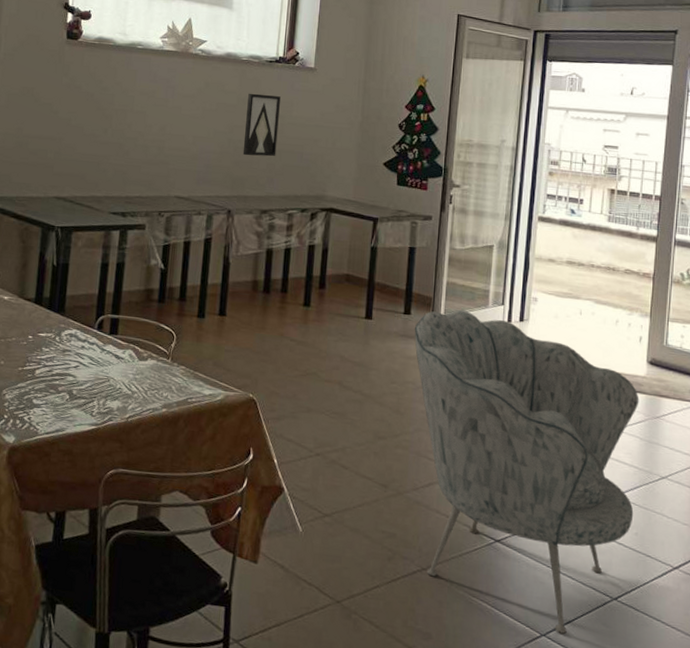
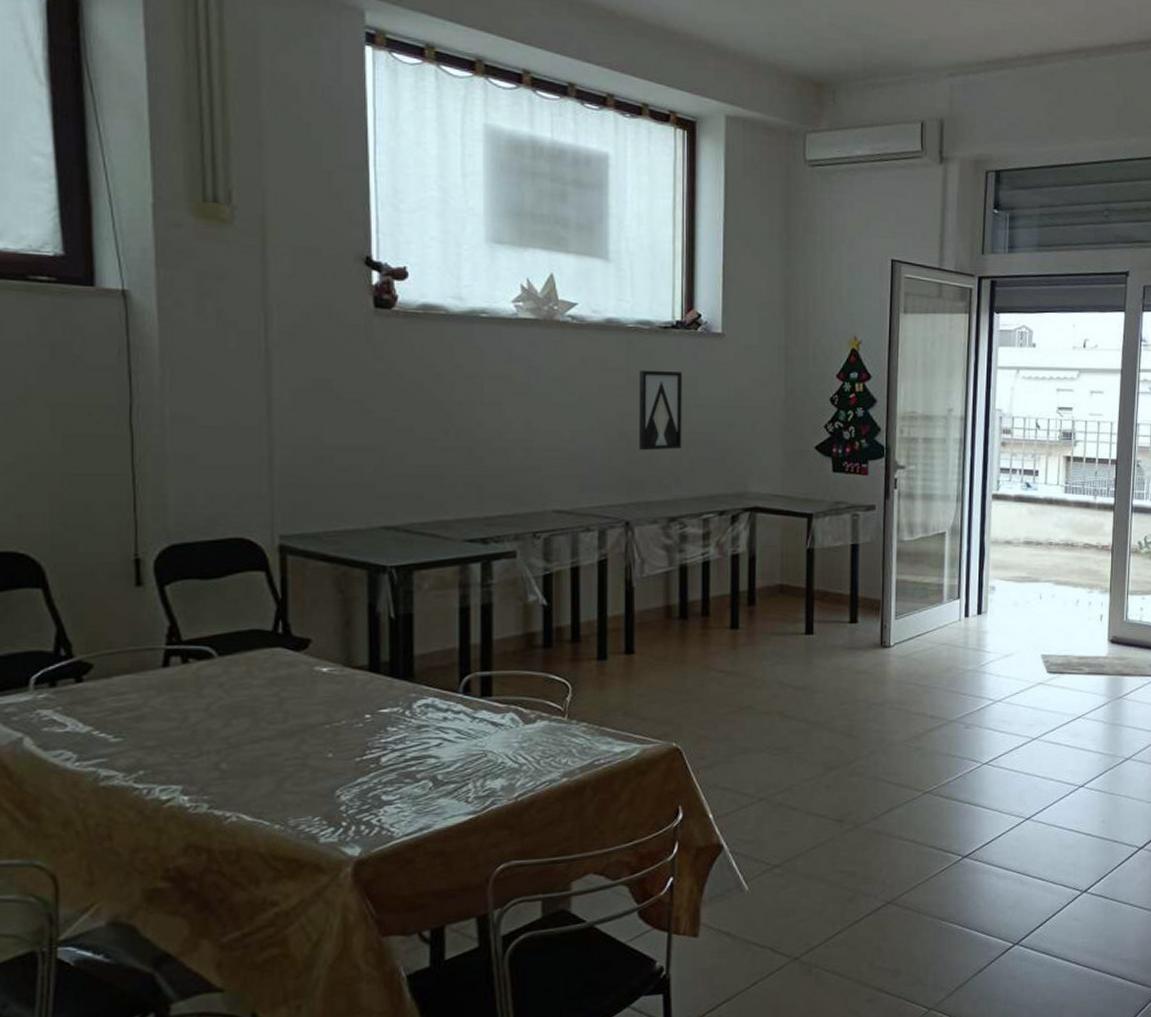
armchair: present [414,309,639,634] -> none [862,609,1102,938]

